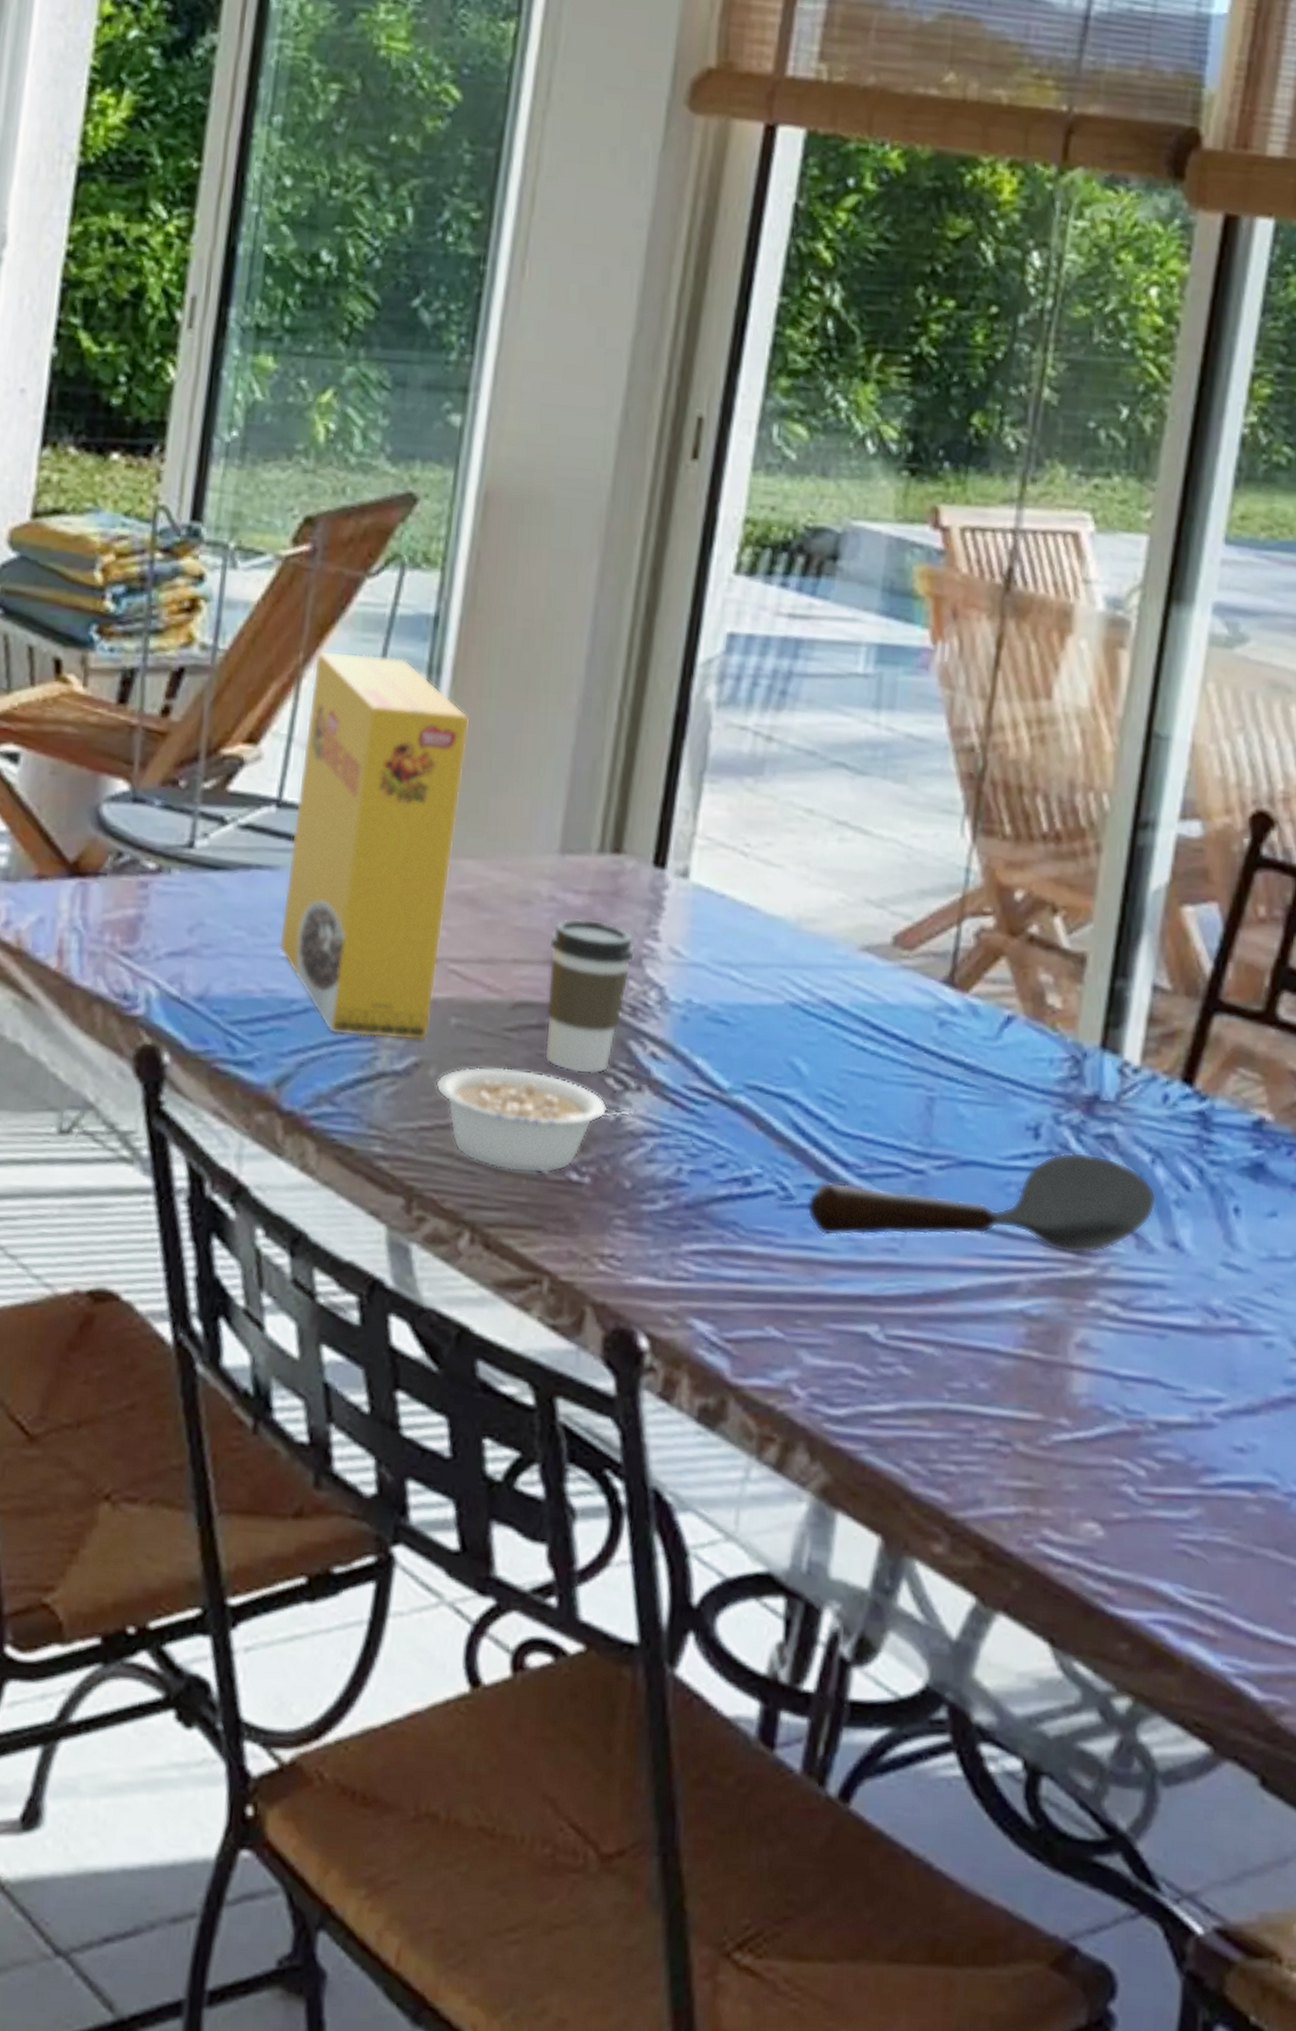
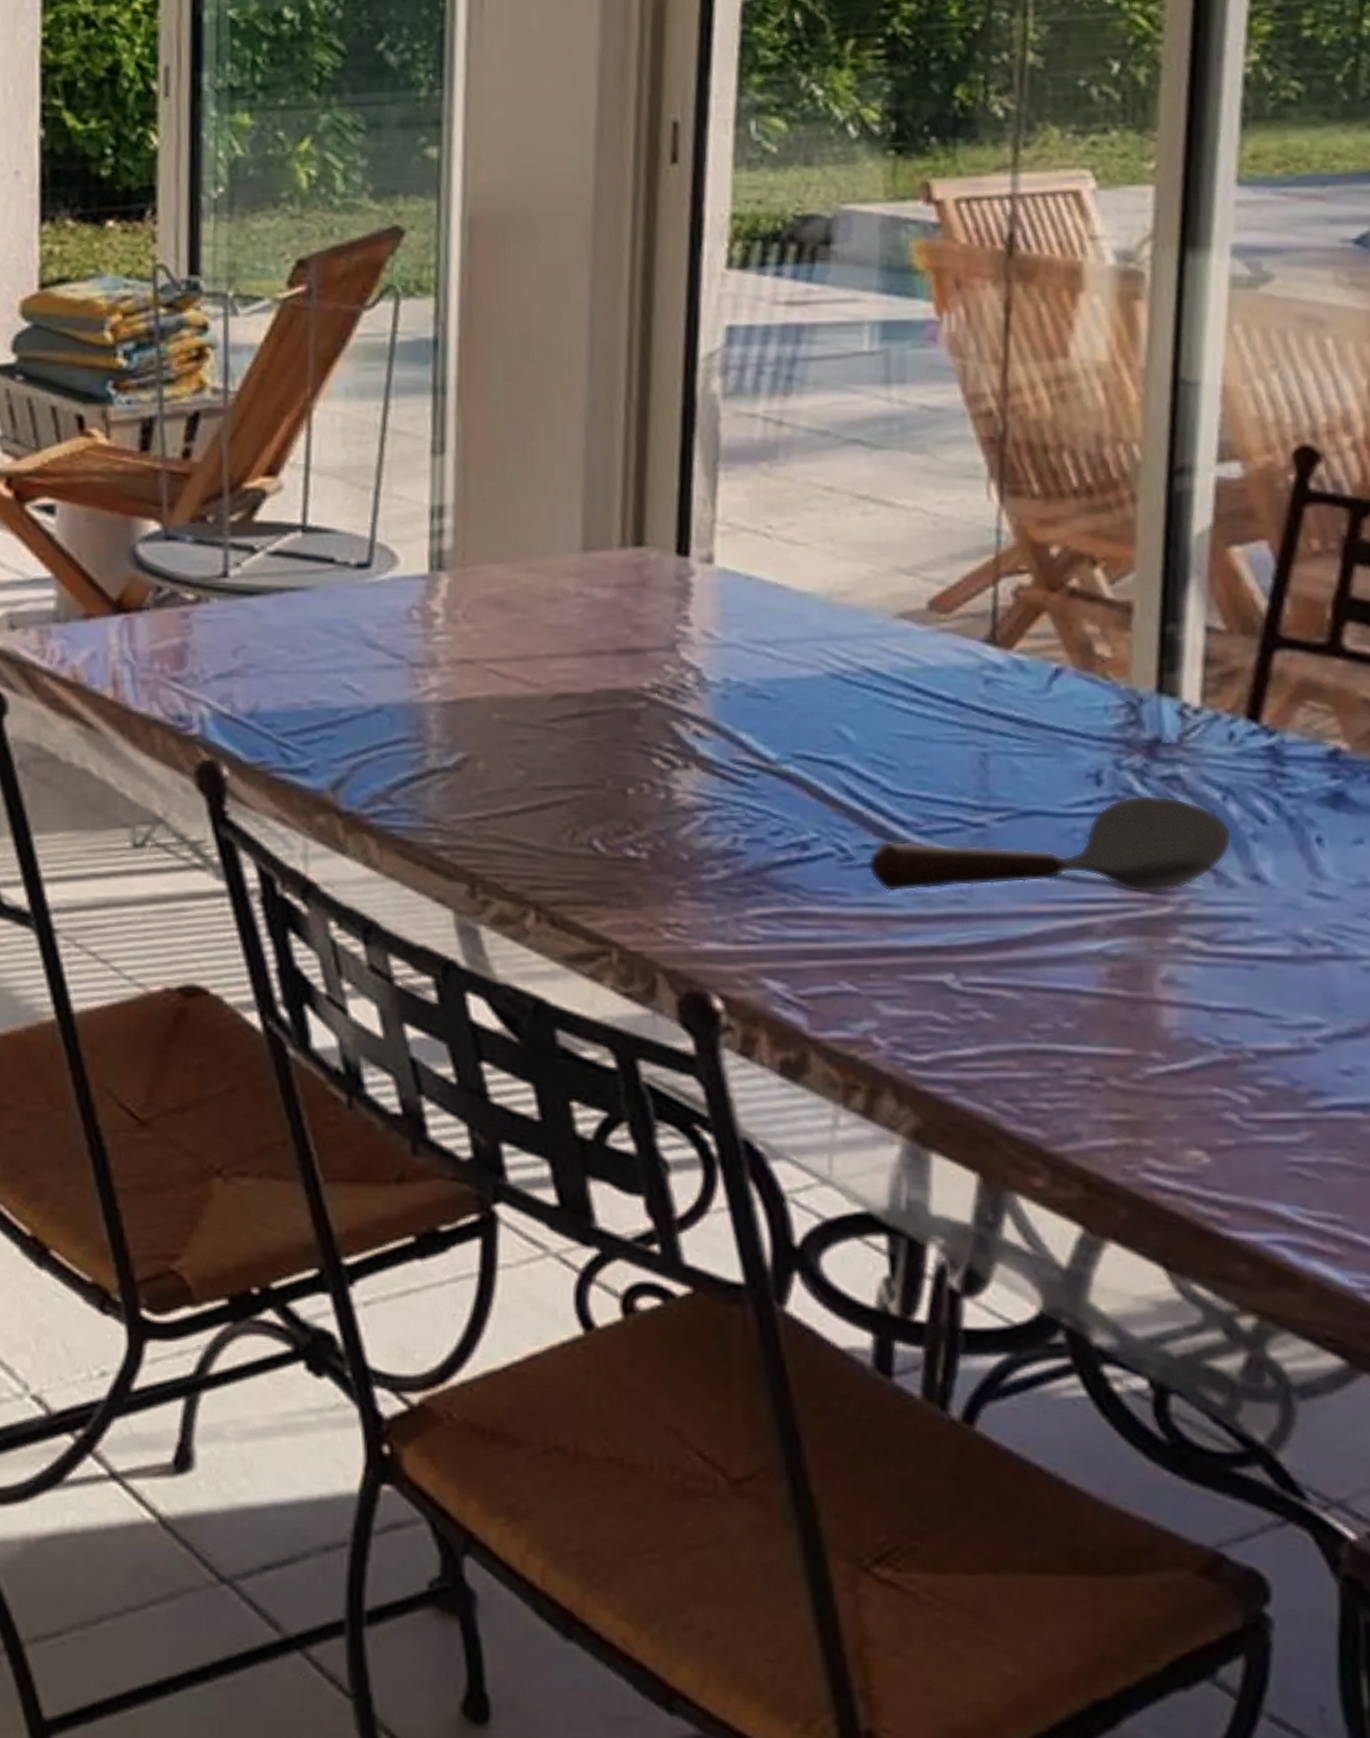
cereal box: present [278,650,470,1041] -> none [319,382,480,737]
legume: present [436,1066,633,1173] -> none [486,756,683,853]
coffee cup: present [545,917,636,1075] -> none [582,611,668,757]

